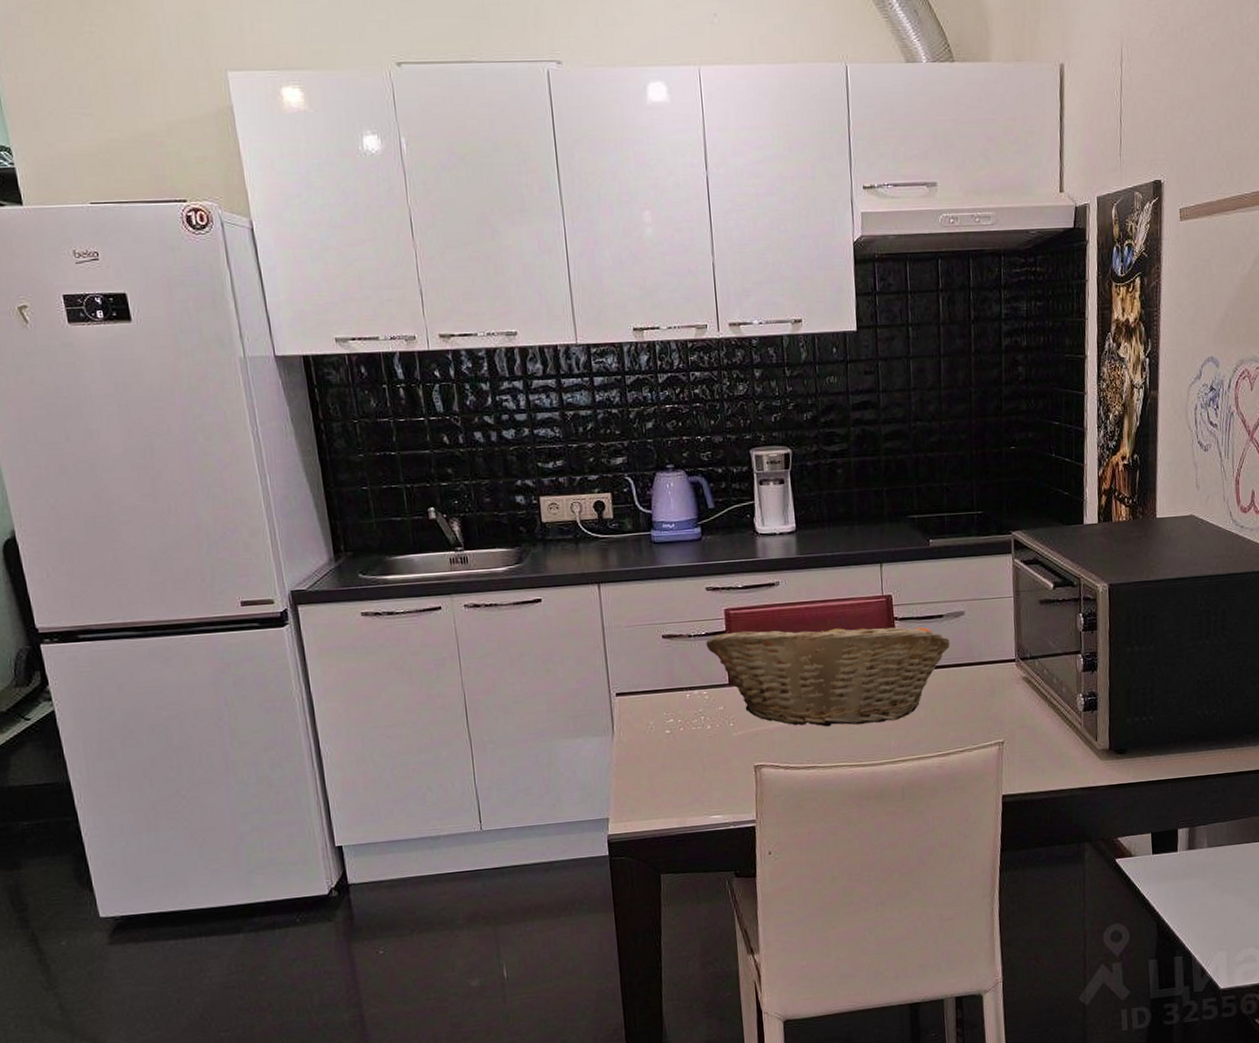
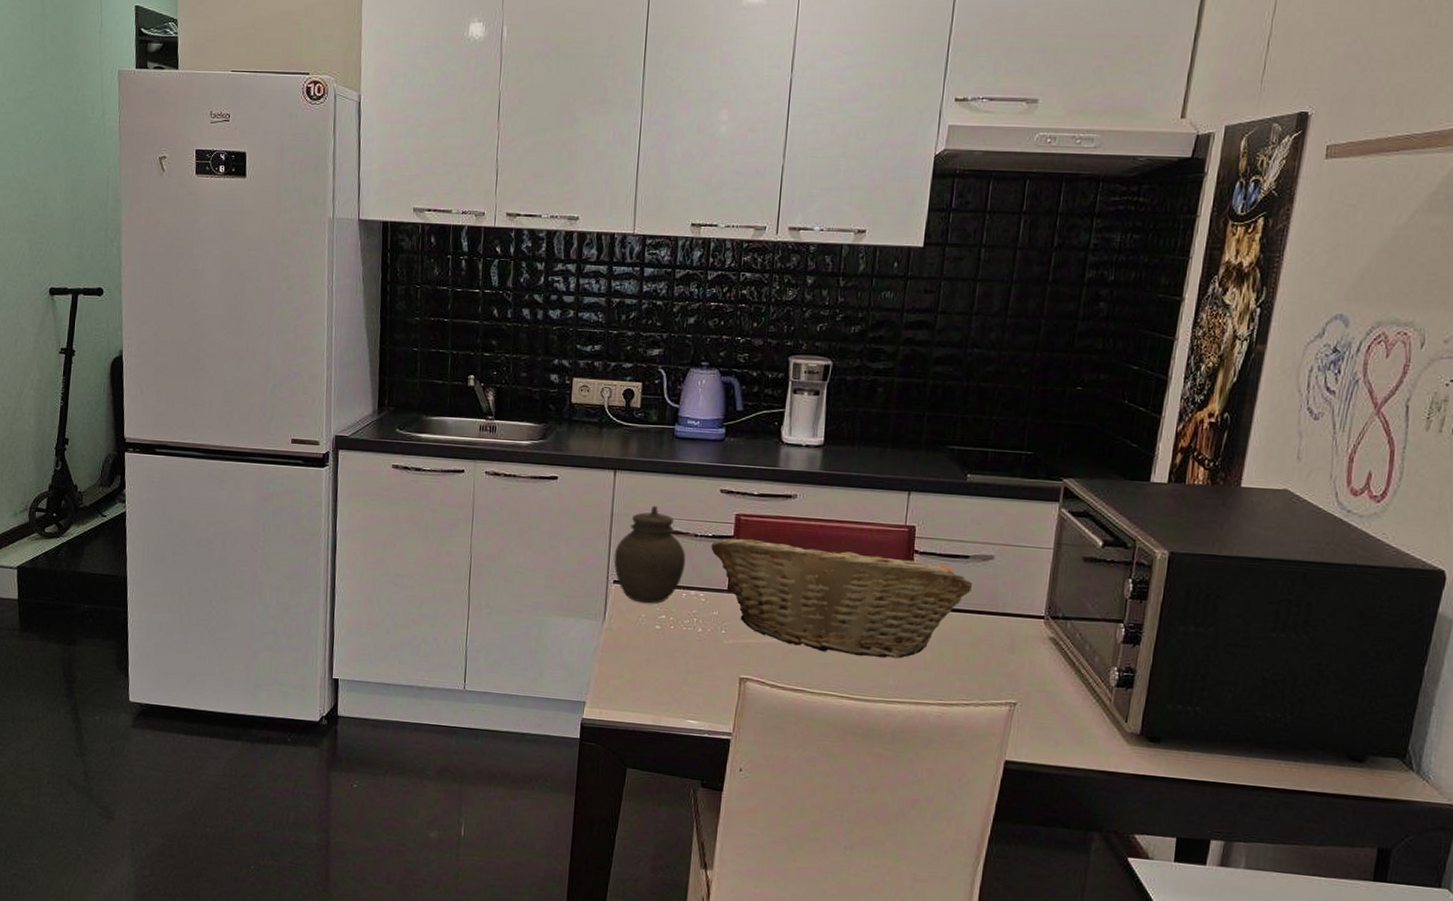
jar: none [612,613,685,711] -> present [613,505,686,604]

